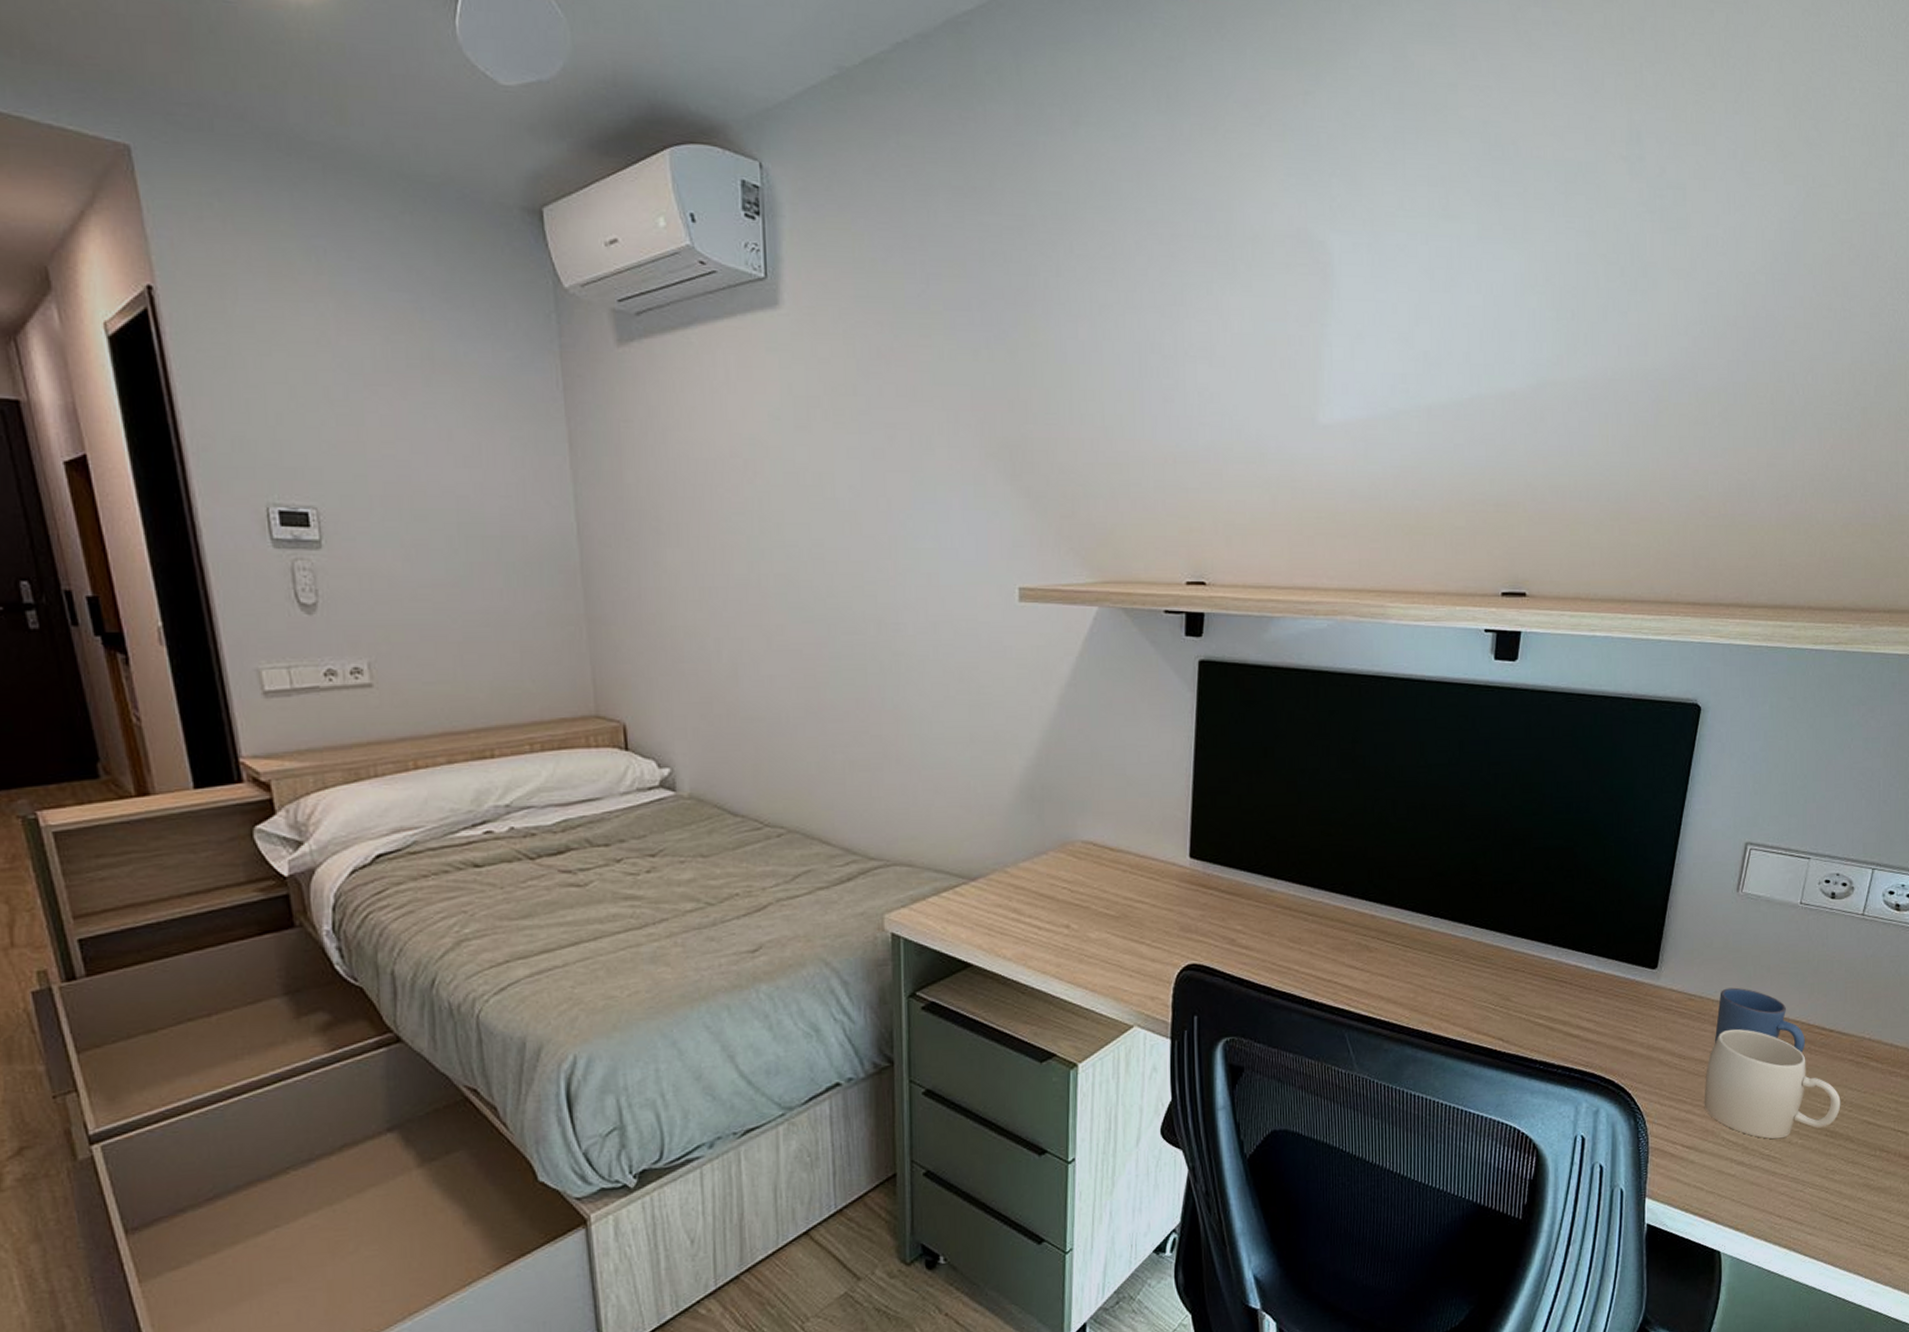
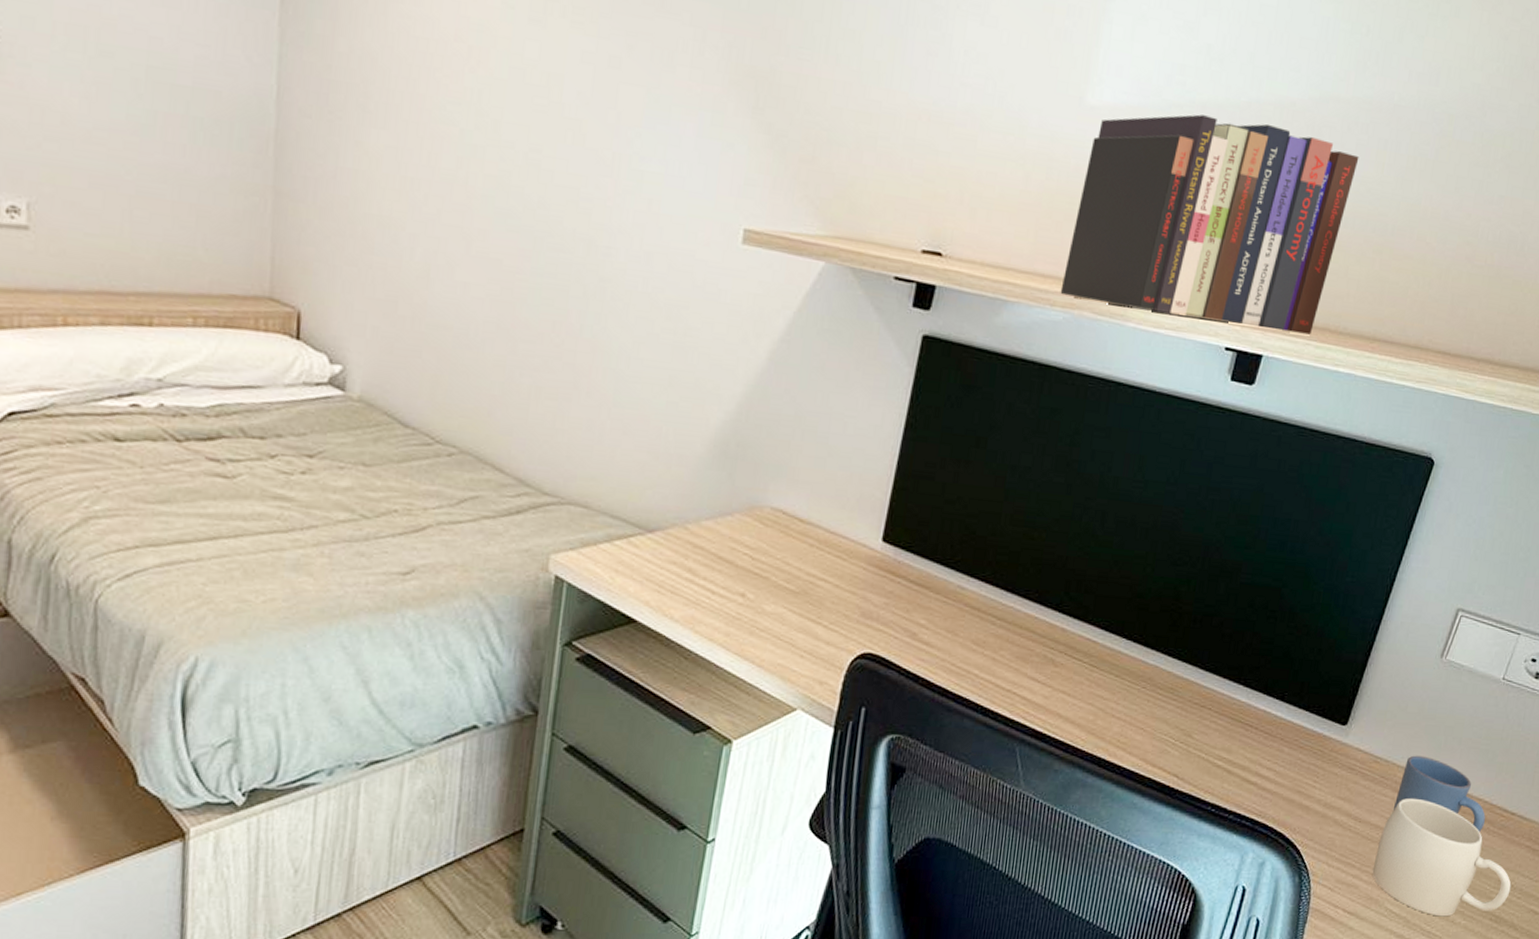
books: none [1321,415,1583,607] -> present [1060,114,1359,335]

